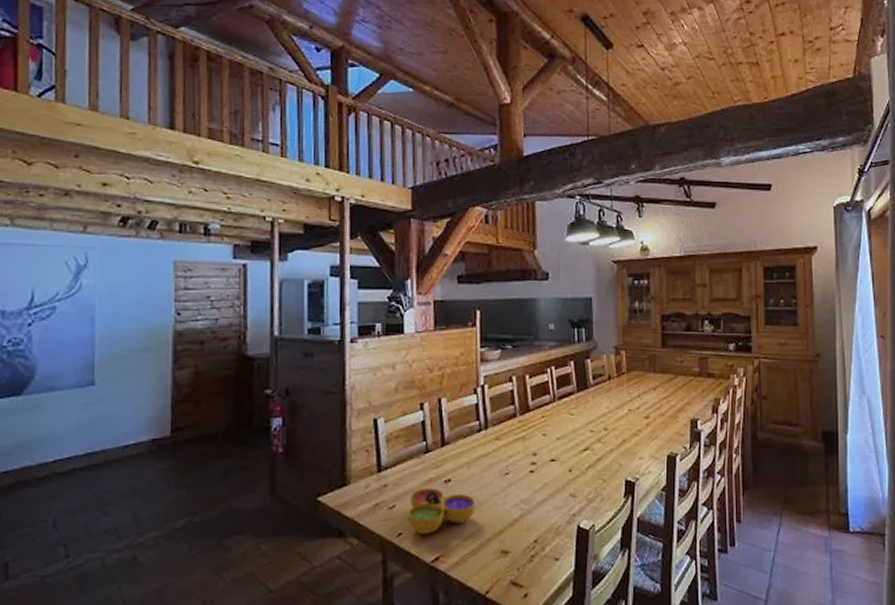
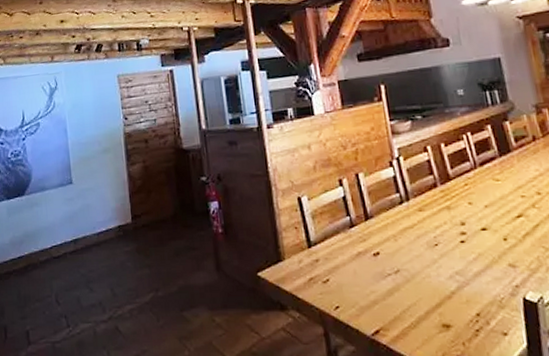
decorative bowl: present [407,488,476,534] -> none [341,261,409,307]

